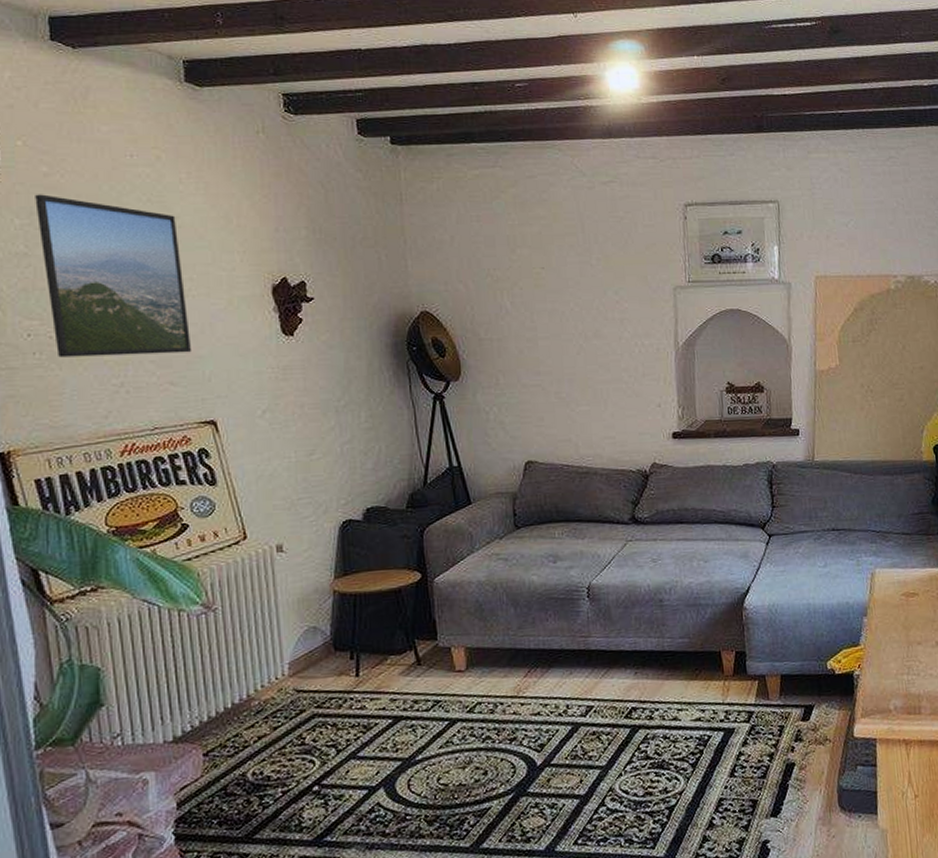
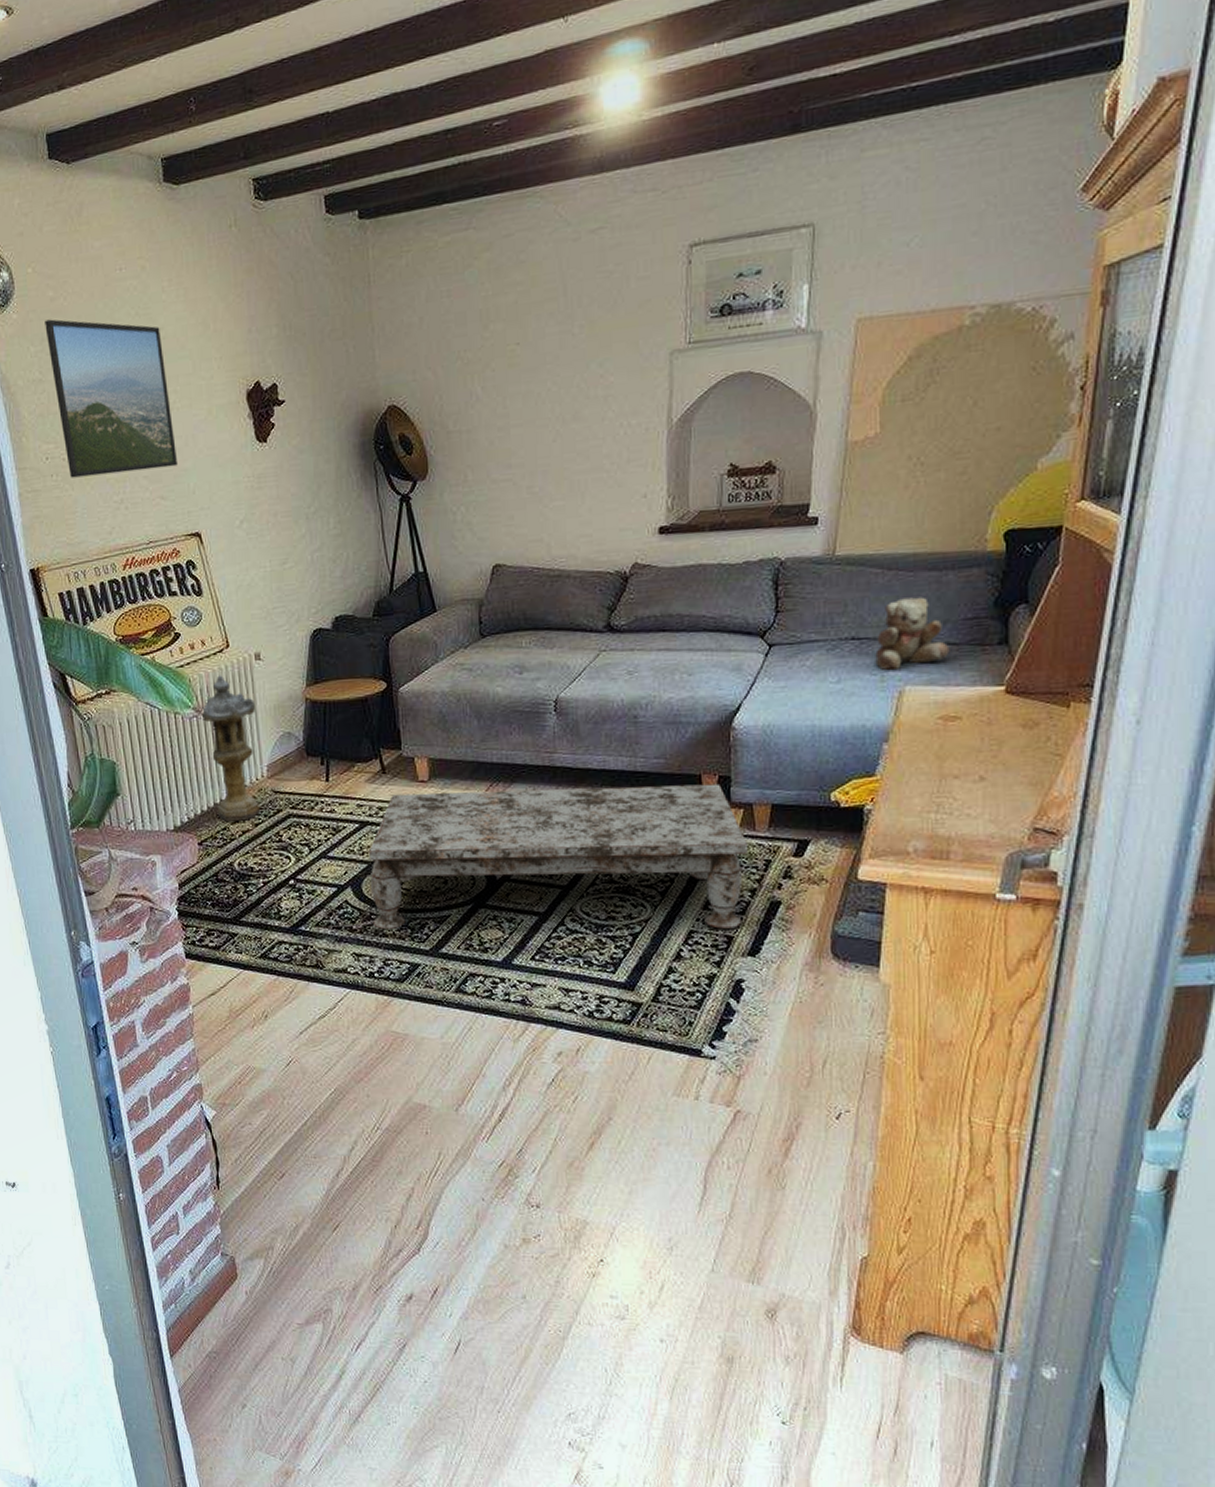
lantern: none [210,568,279,728] -> present [200,675,260,823]
coffee table: none [404,658,764,830] -> present [369,783,748,929]
teddy bear: none [851,496,905,556] -> present [875,597,950,670]

